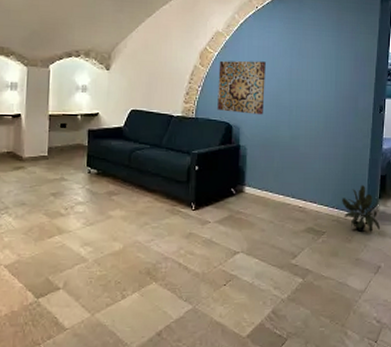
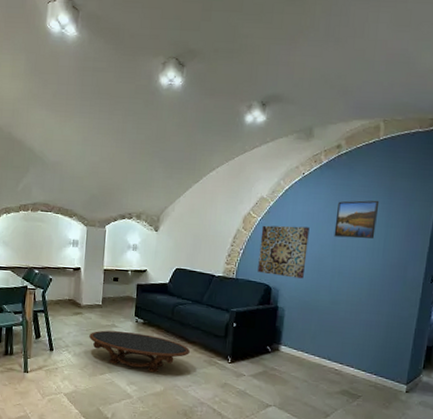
coffee table: none [34,184,150,230] -> present [89,330,190,373]
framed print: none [289,33,329,72] -> present [334,200,380,239]
potted plant: present [342,185,381,233] -> none [381,354,423,401]

